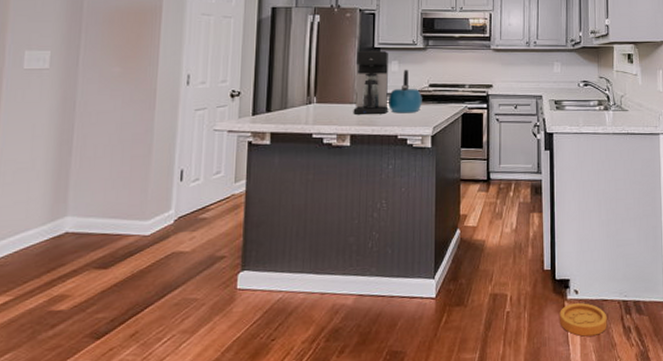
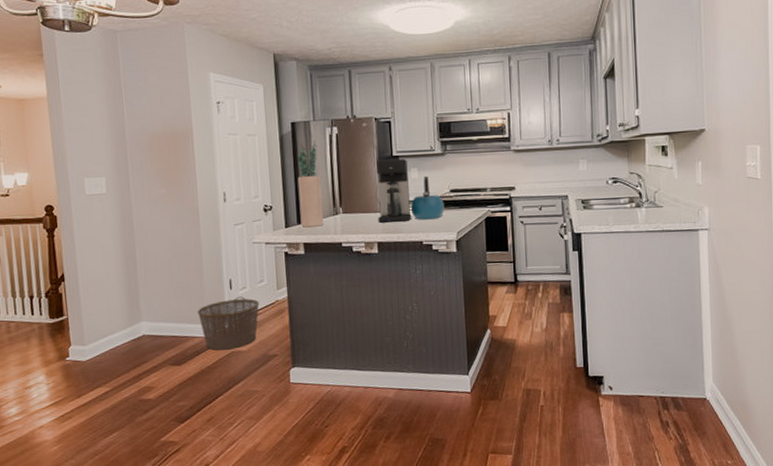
basket: none [137,189,212,251] -> present [197,296,259,350]
vase: none [270,27,298,116] -> present [297,140,324,228]
pet bowl: present [560,303,607,337] -> none [594,398,644,430]

